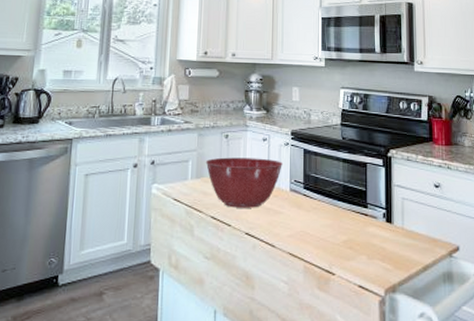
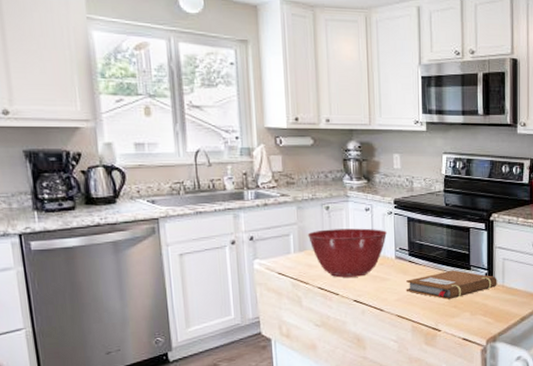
notebook: none [300,207,396,239] -> present [406,270,497,300]

